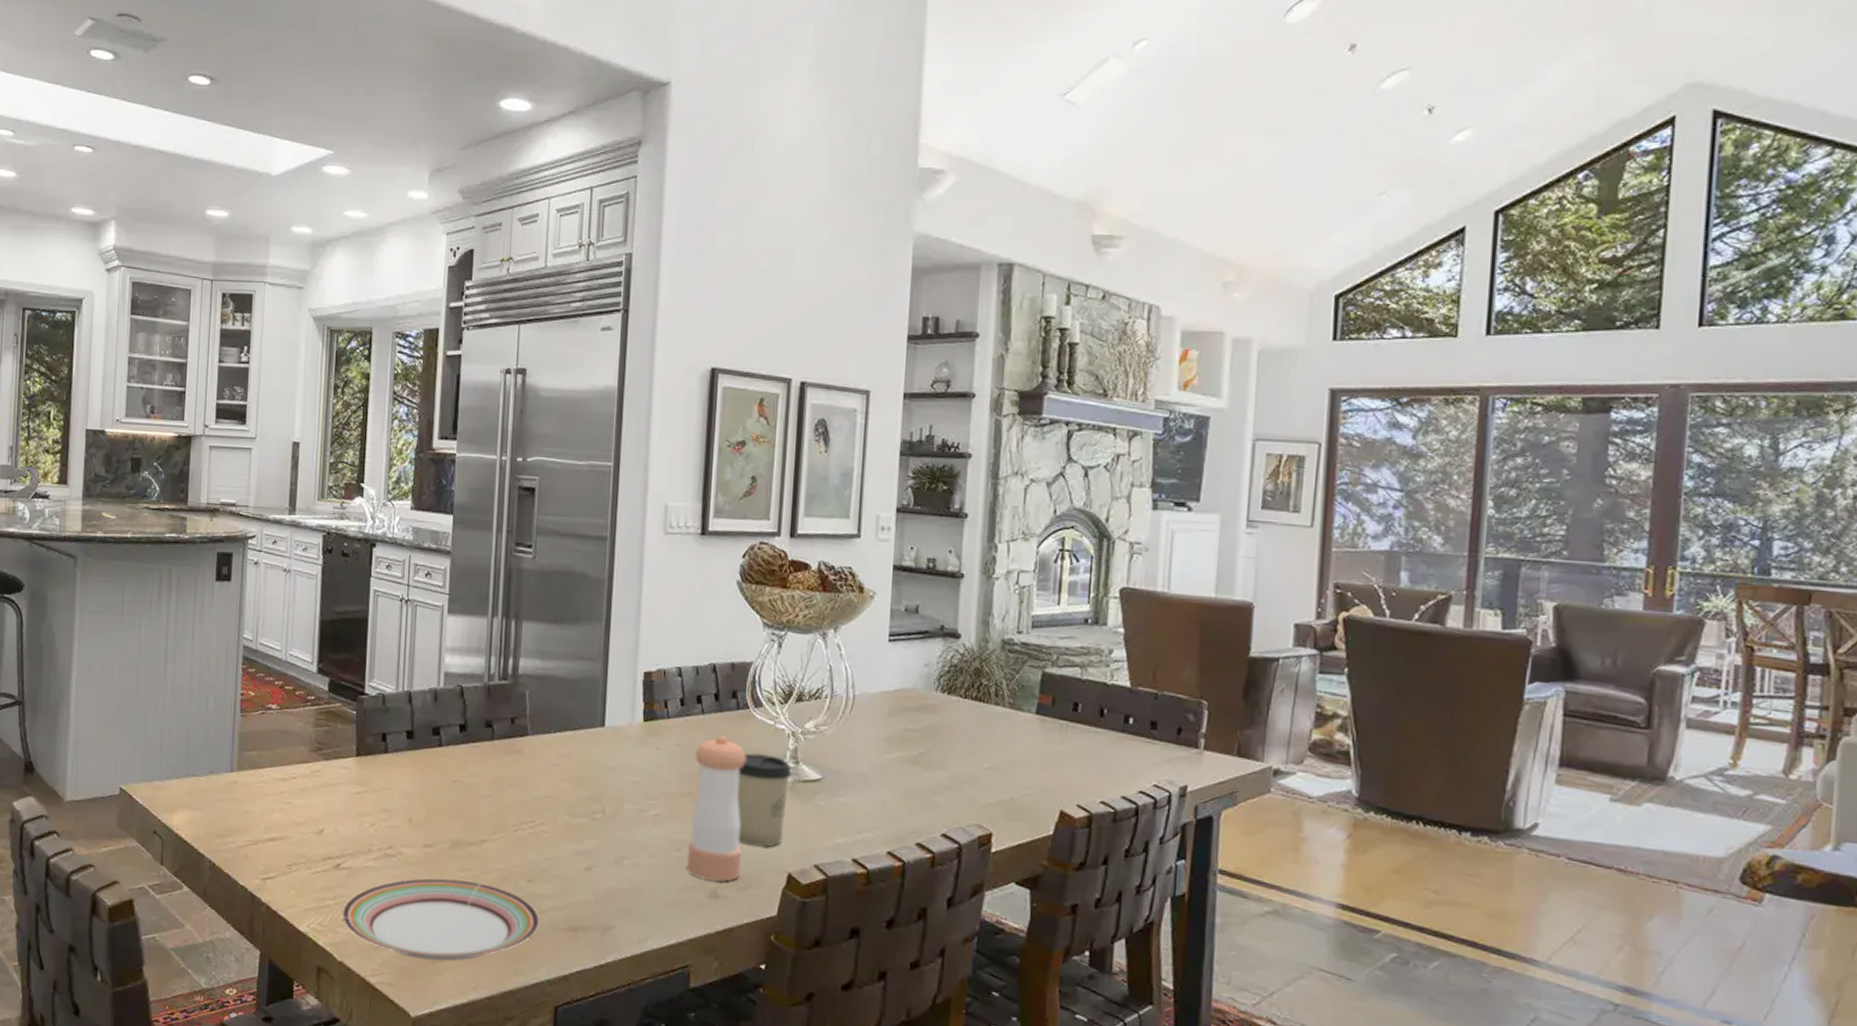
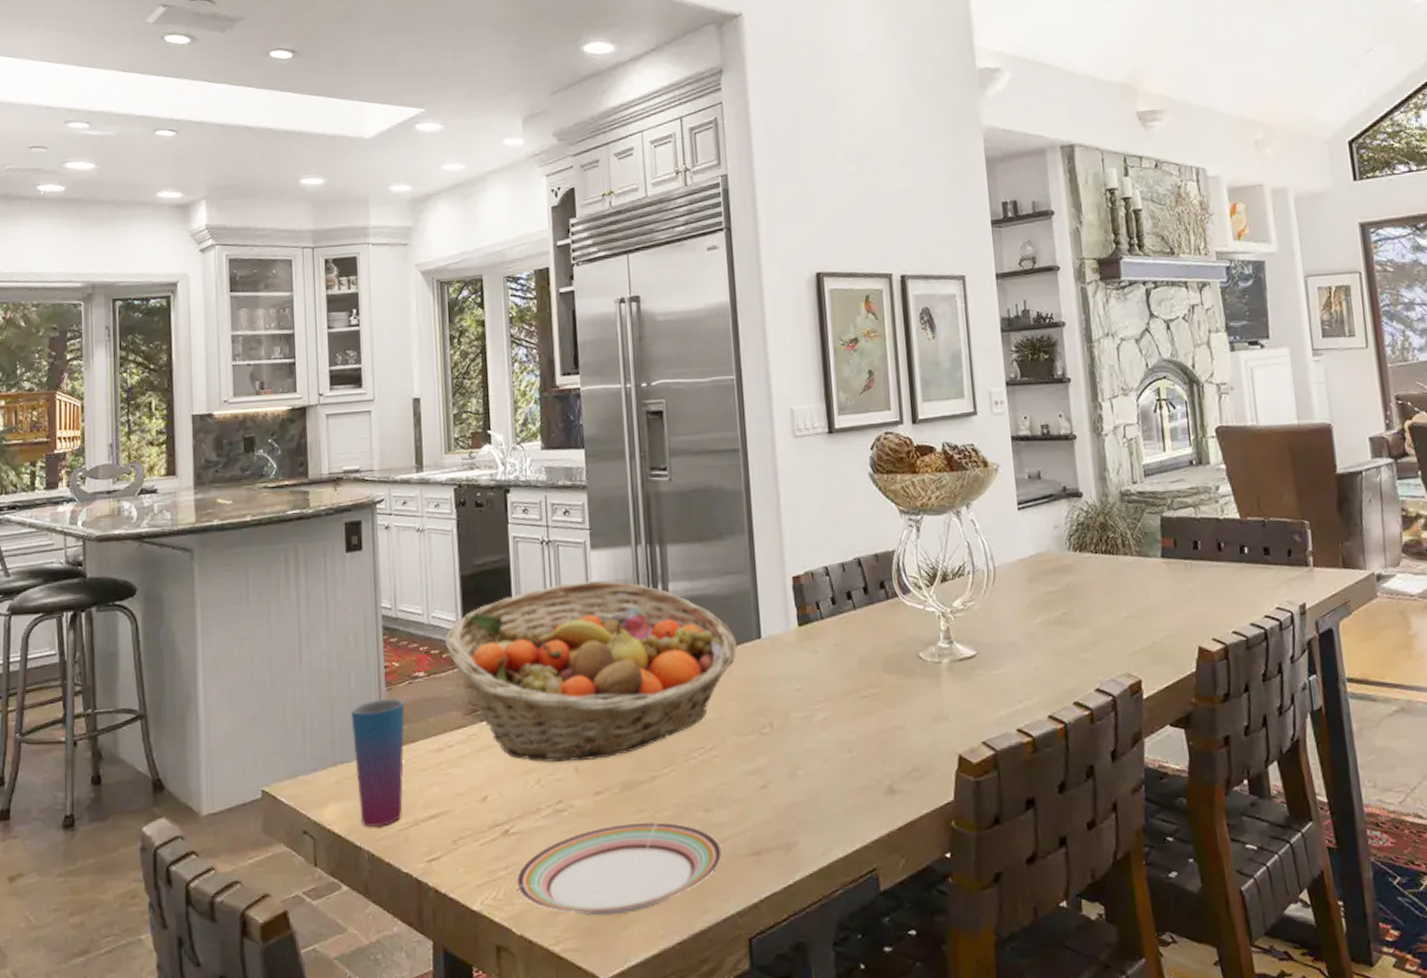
cup: none [205,723,256,840] -> present [350,697,405,827]
fruit basket: none [299,642,580,814] -> present [445,579,737,763]
pepper shaker: present [687,735,747,882] -> none [852,627,913,776]
cup: present [737,753,792,847] -> none [896,638,949,734]

